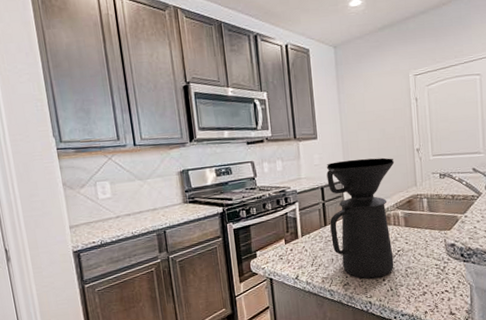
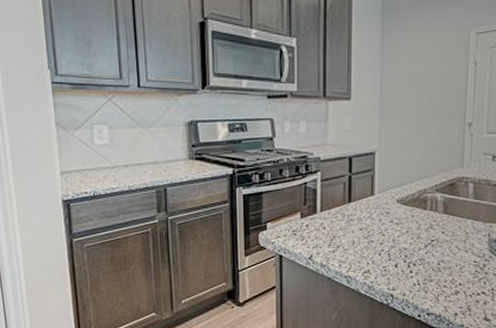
coffee maker: present [326,157,395,279] -> none [355,128,440,268]

